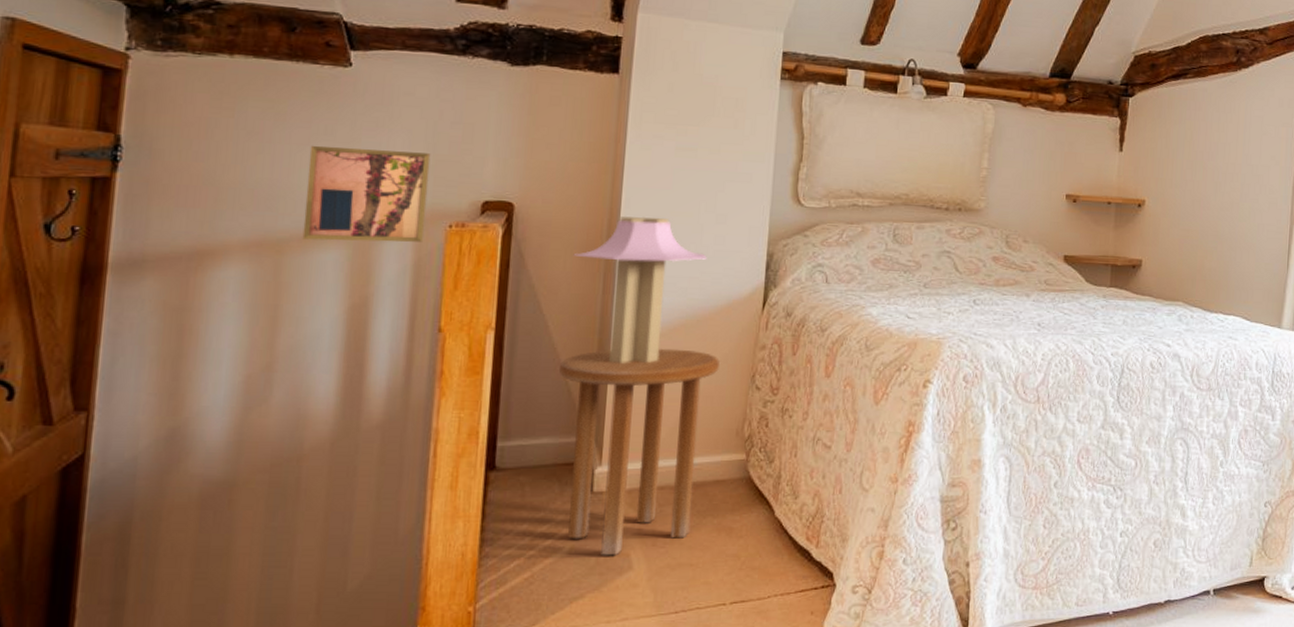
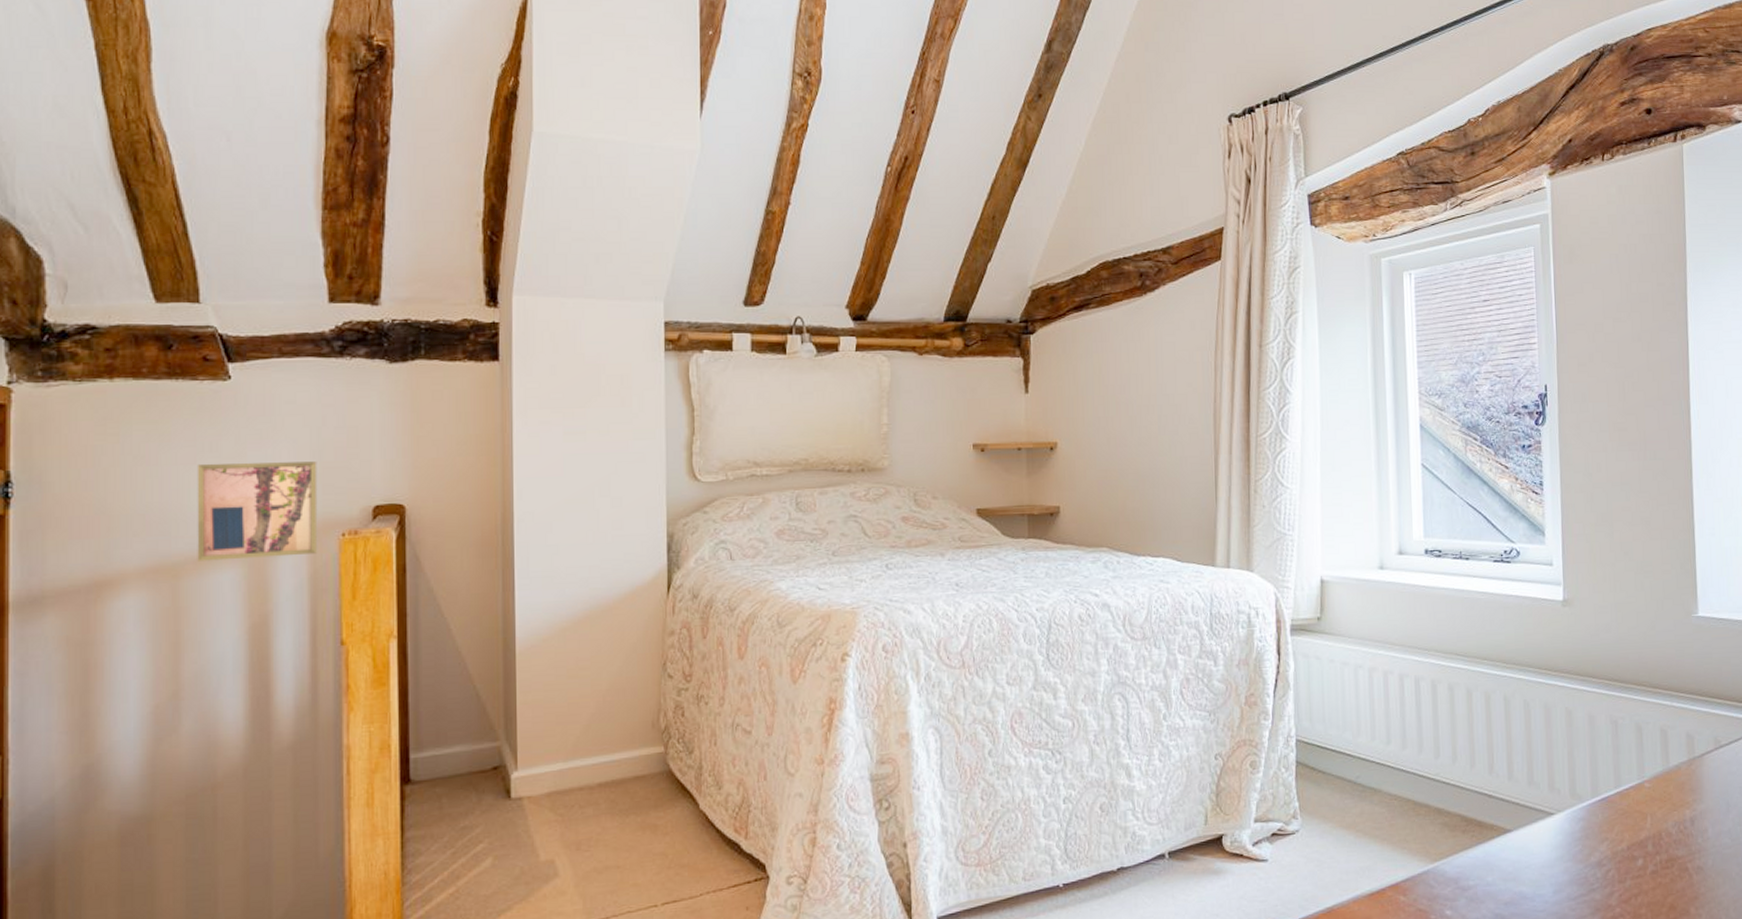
side table: present [558,348,720,556] -> none [465,642,628,865]
table lamp: present [573,216,707,363] -> none [469,507,606,663]

